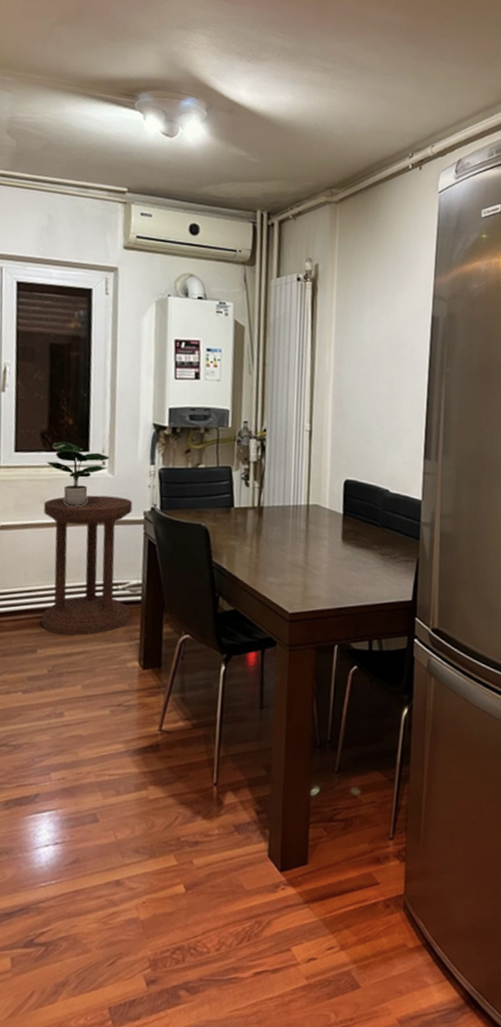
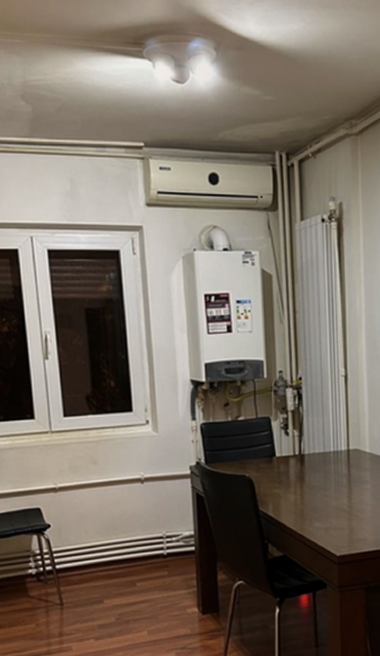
side table: present [41,495,133,636] -> none [95,453,186,586]
potted plant: present [46,441,109,507] -> none [94,403,152,465]

